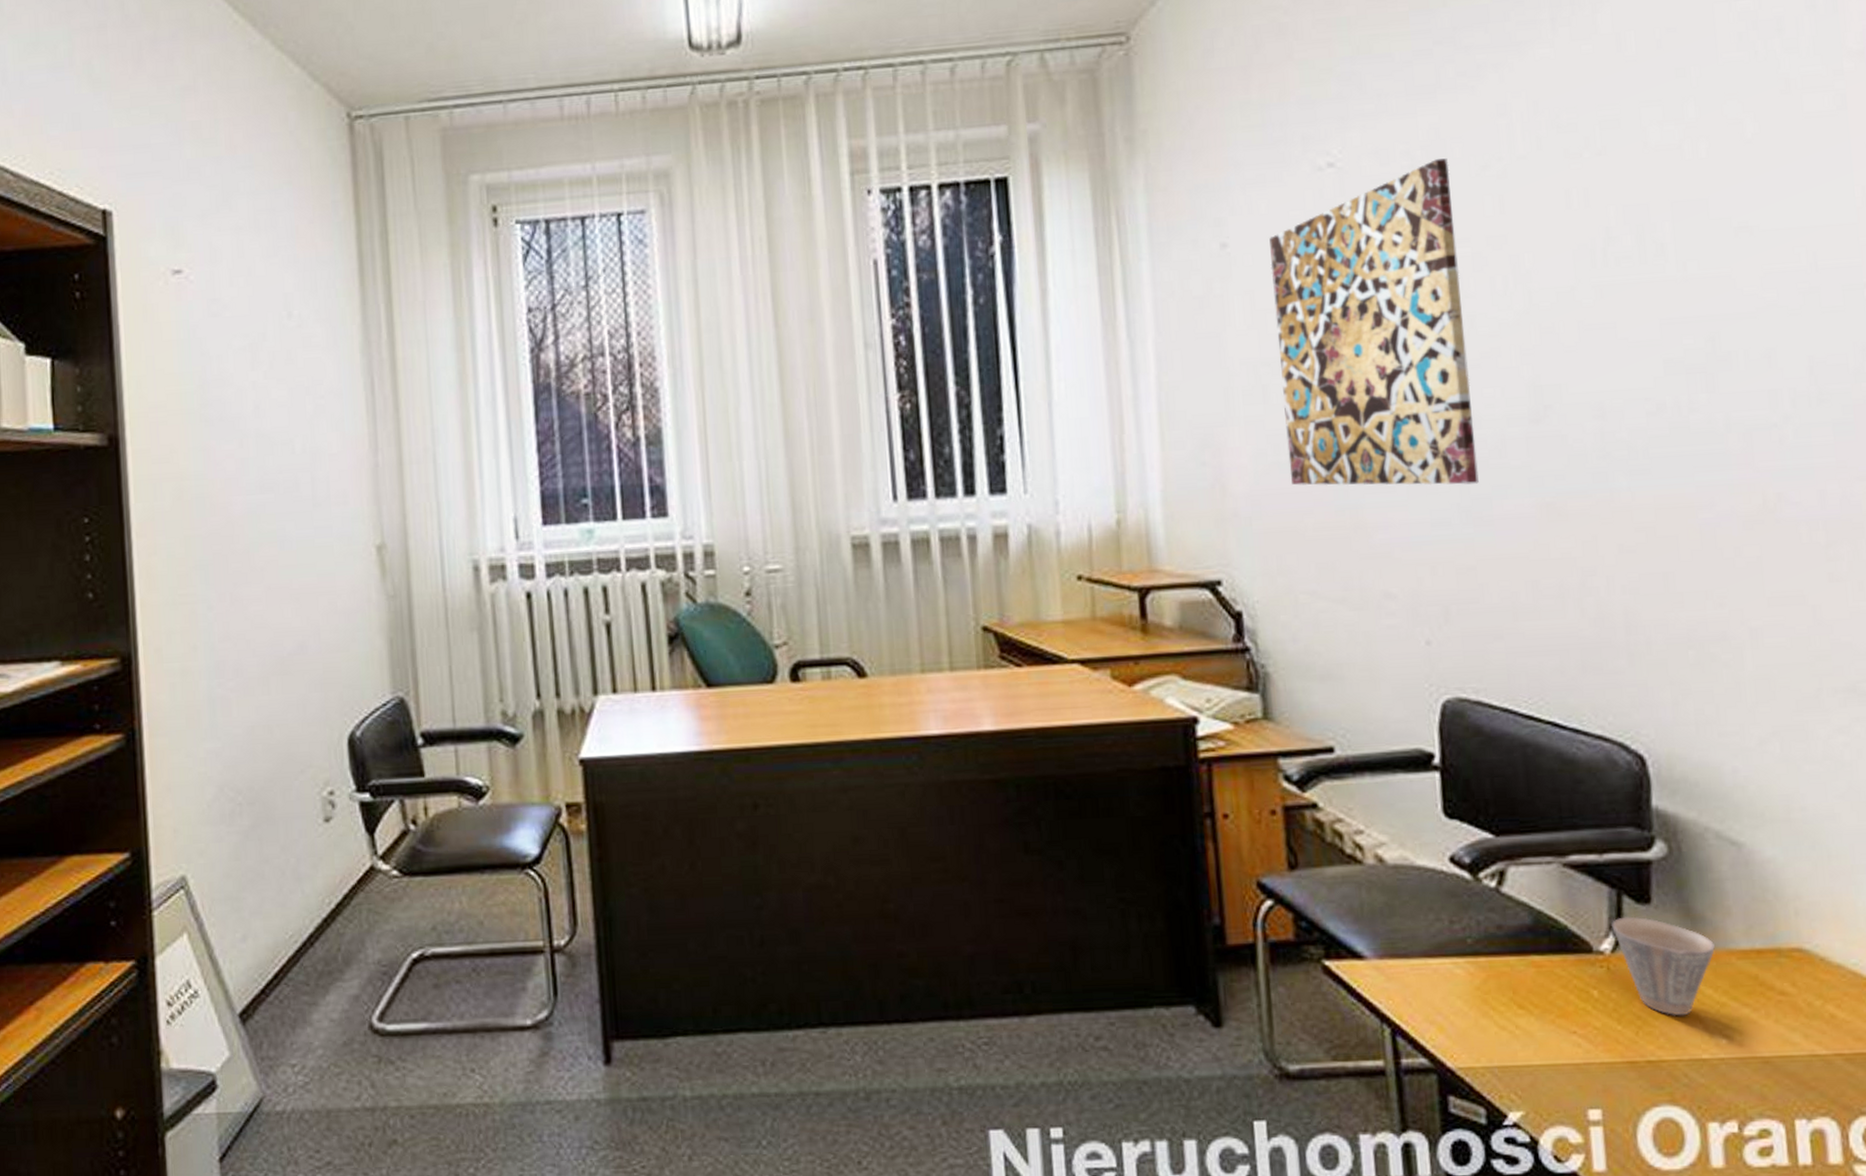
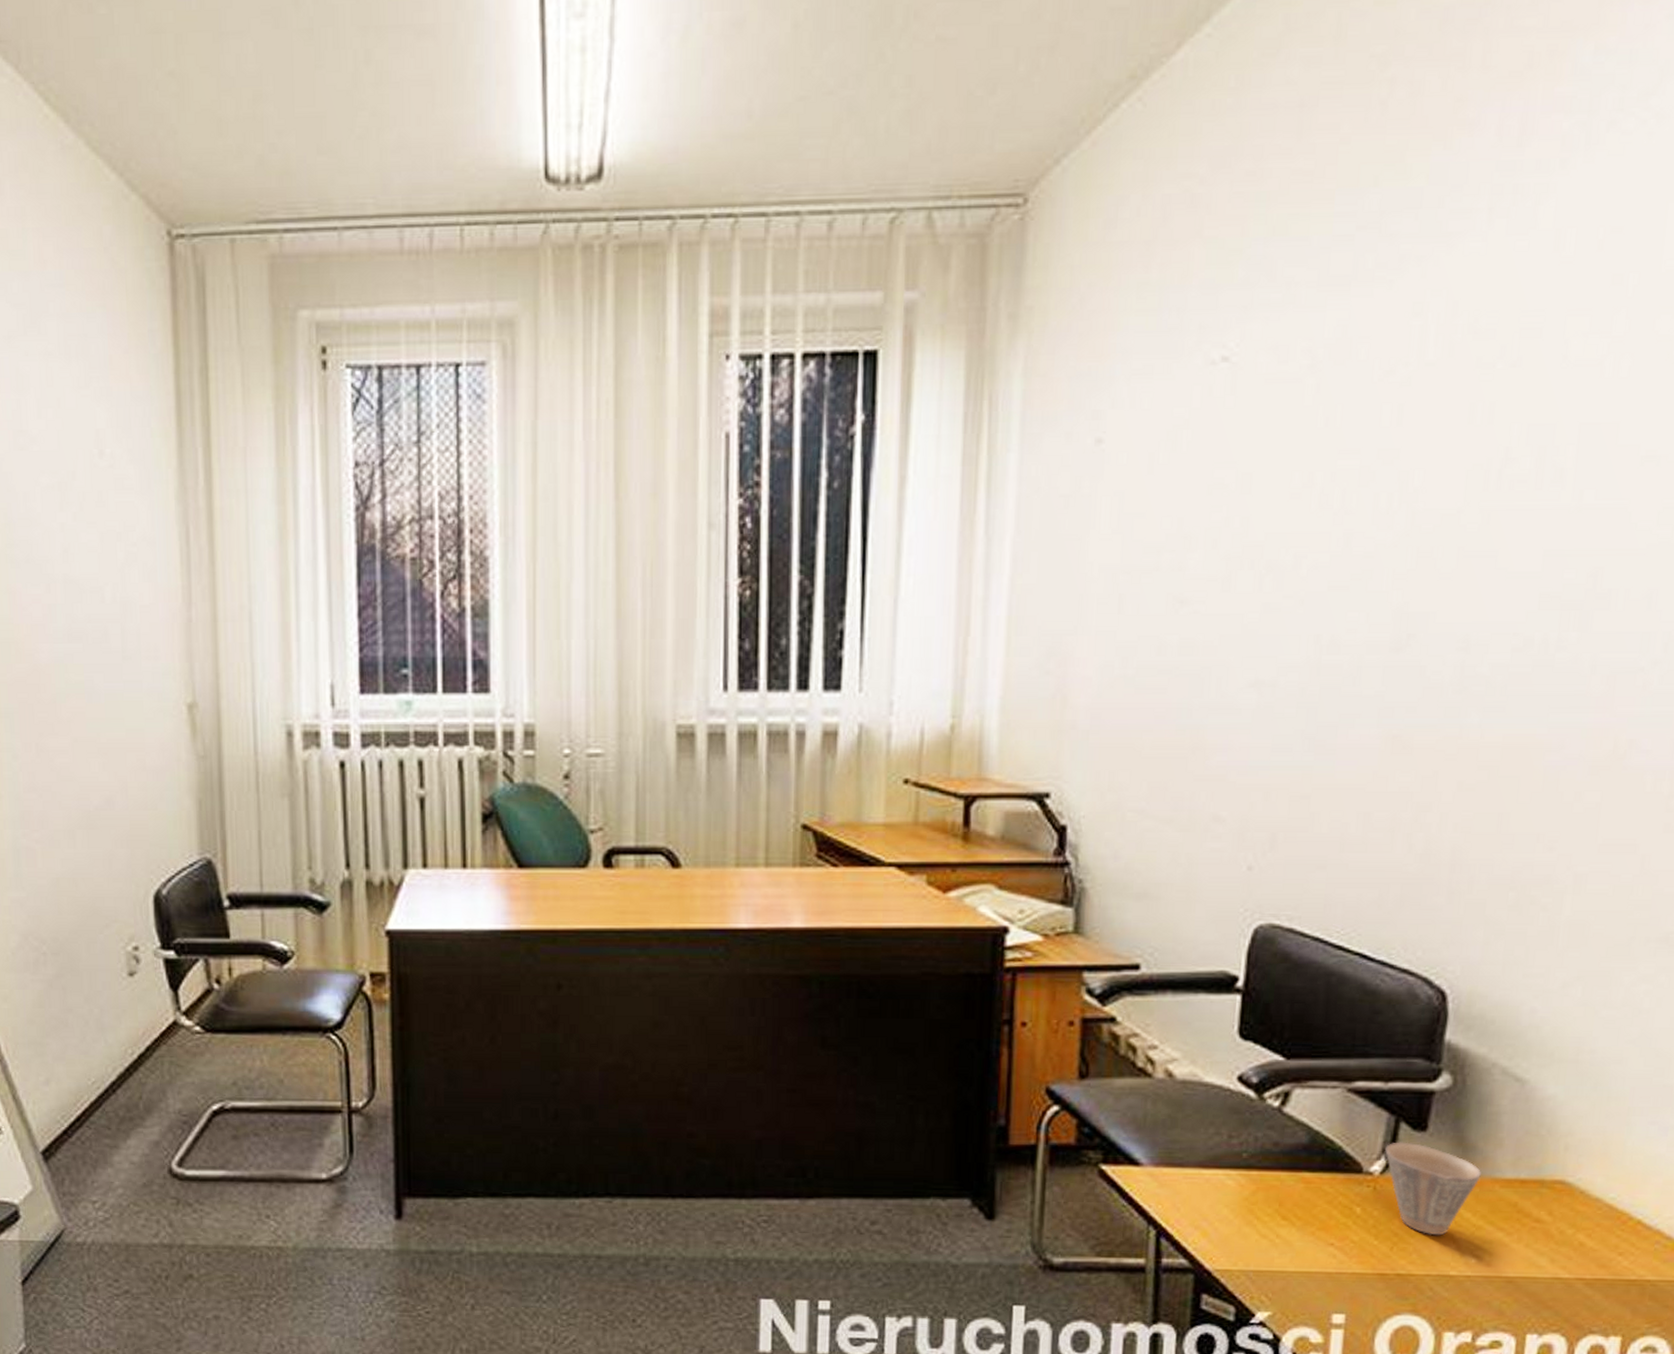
wall art: present [1269,158,1479,486] -> none [1135,360,1352,711]

